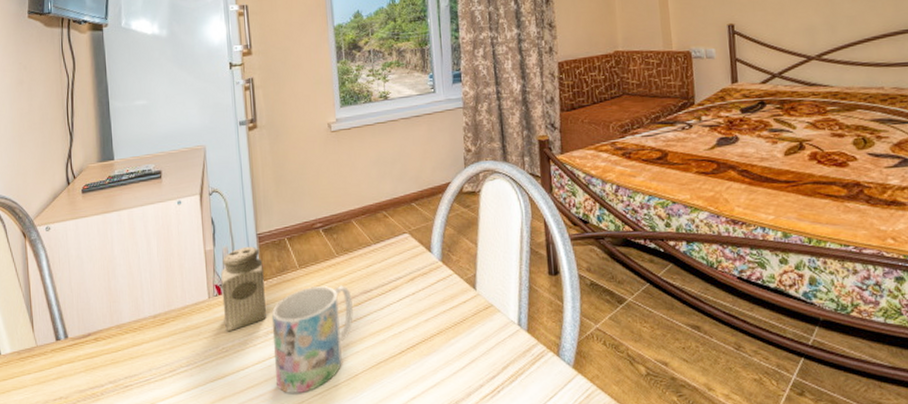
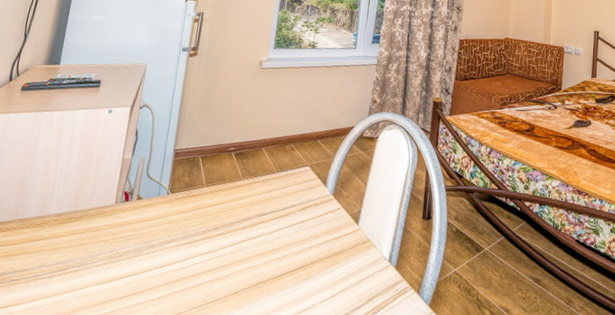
salt shaker: present [221,246,266,332] -> none [124,159,174,238]
mug: present [271,285,353,394] -> none [159,203,248,305]

